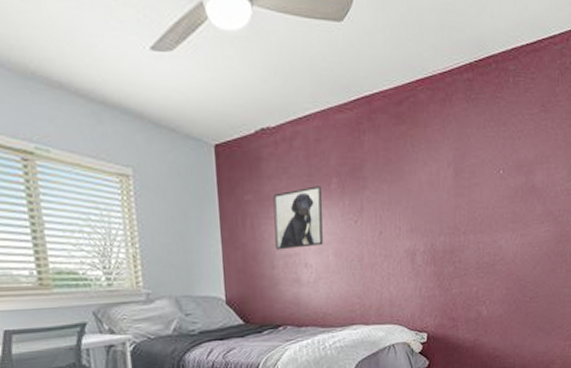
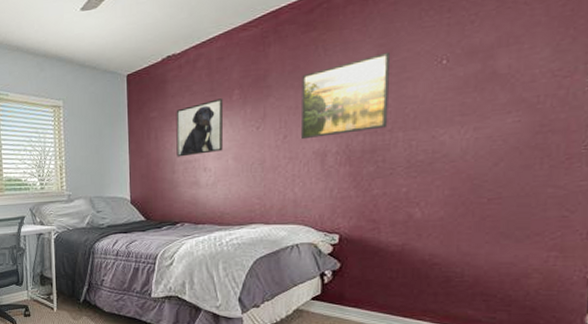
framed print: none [393,156,463,237] -> present [300,52,389,140]

